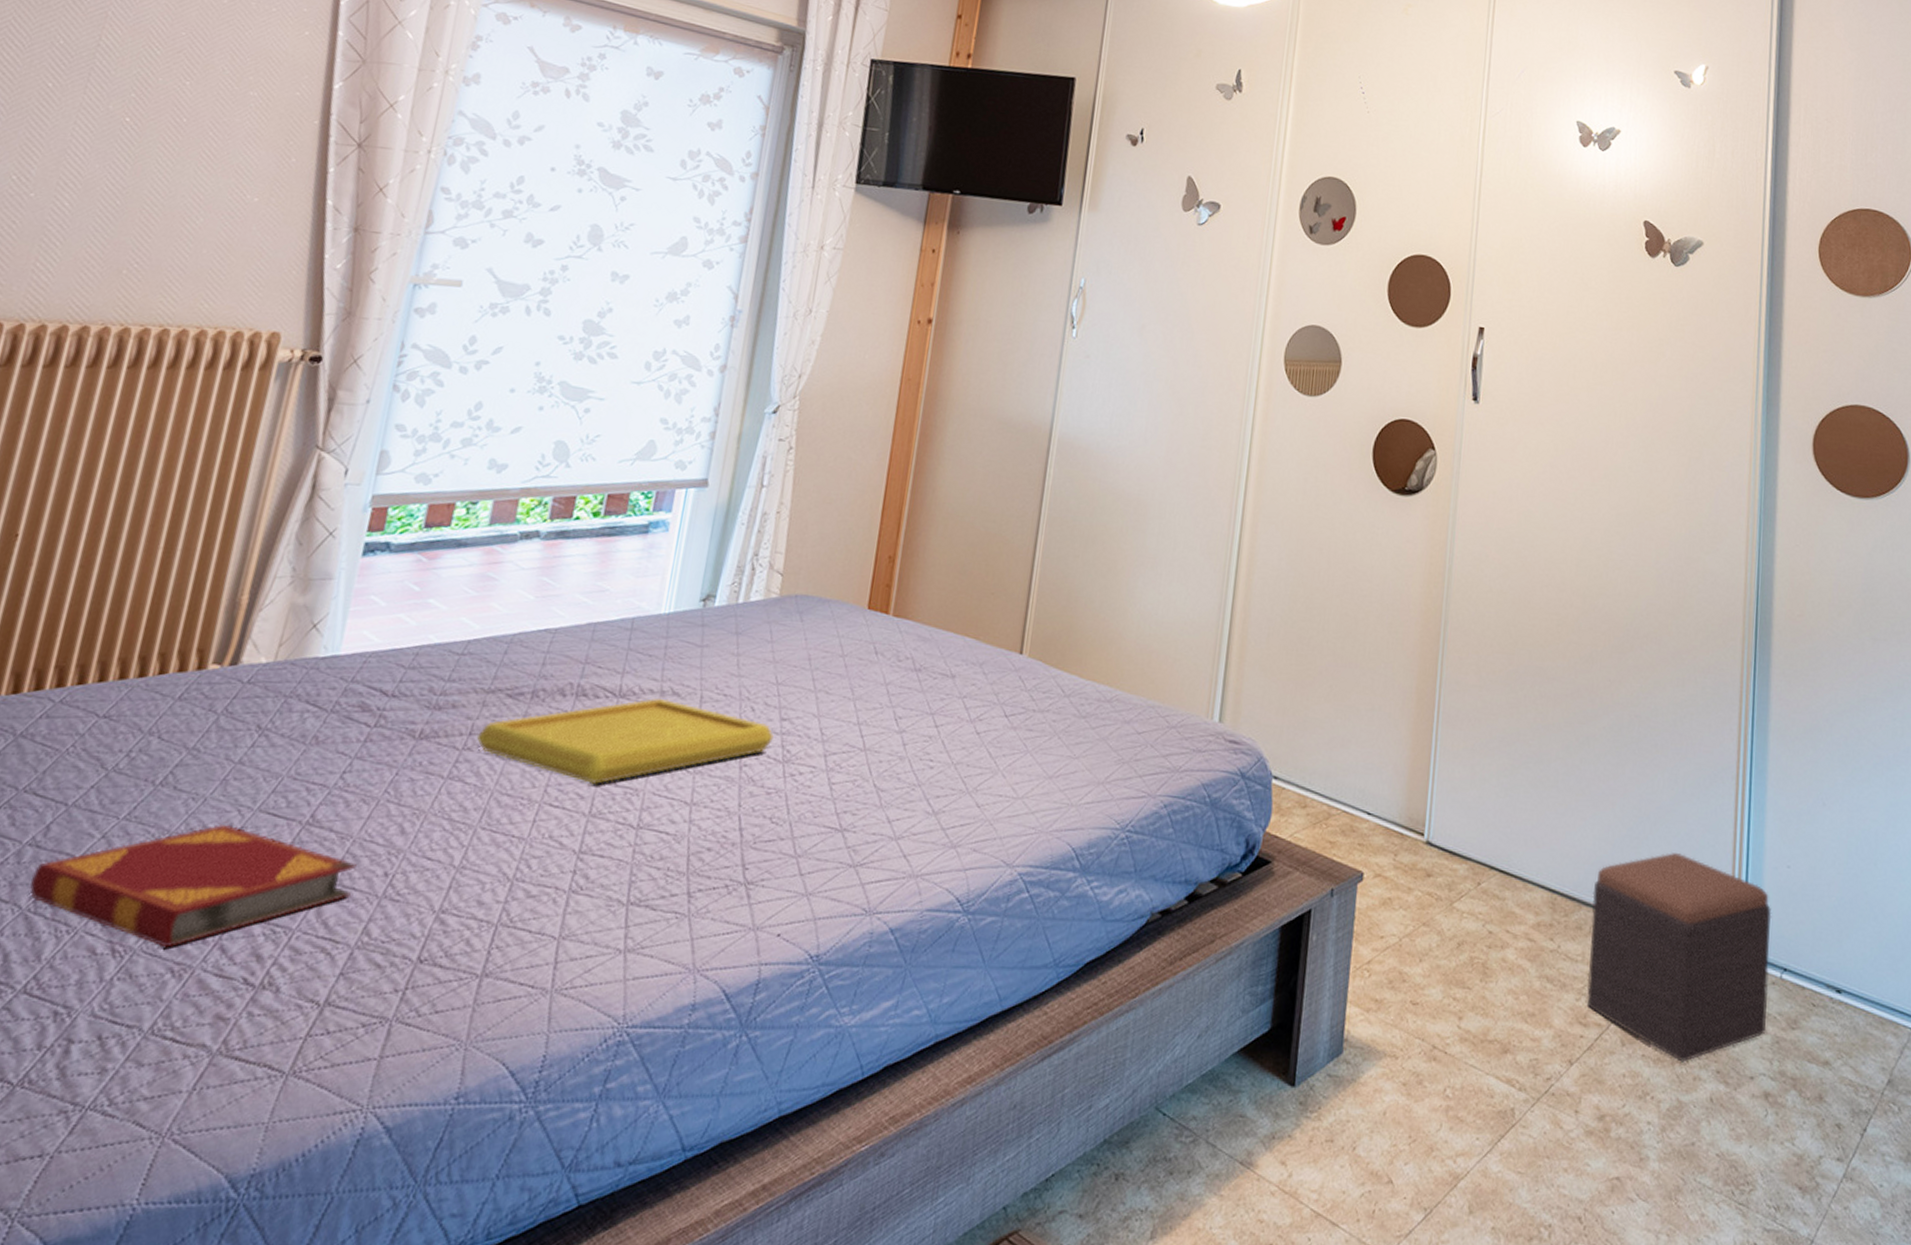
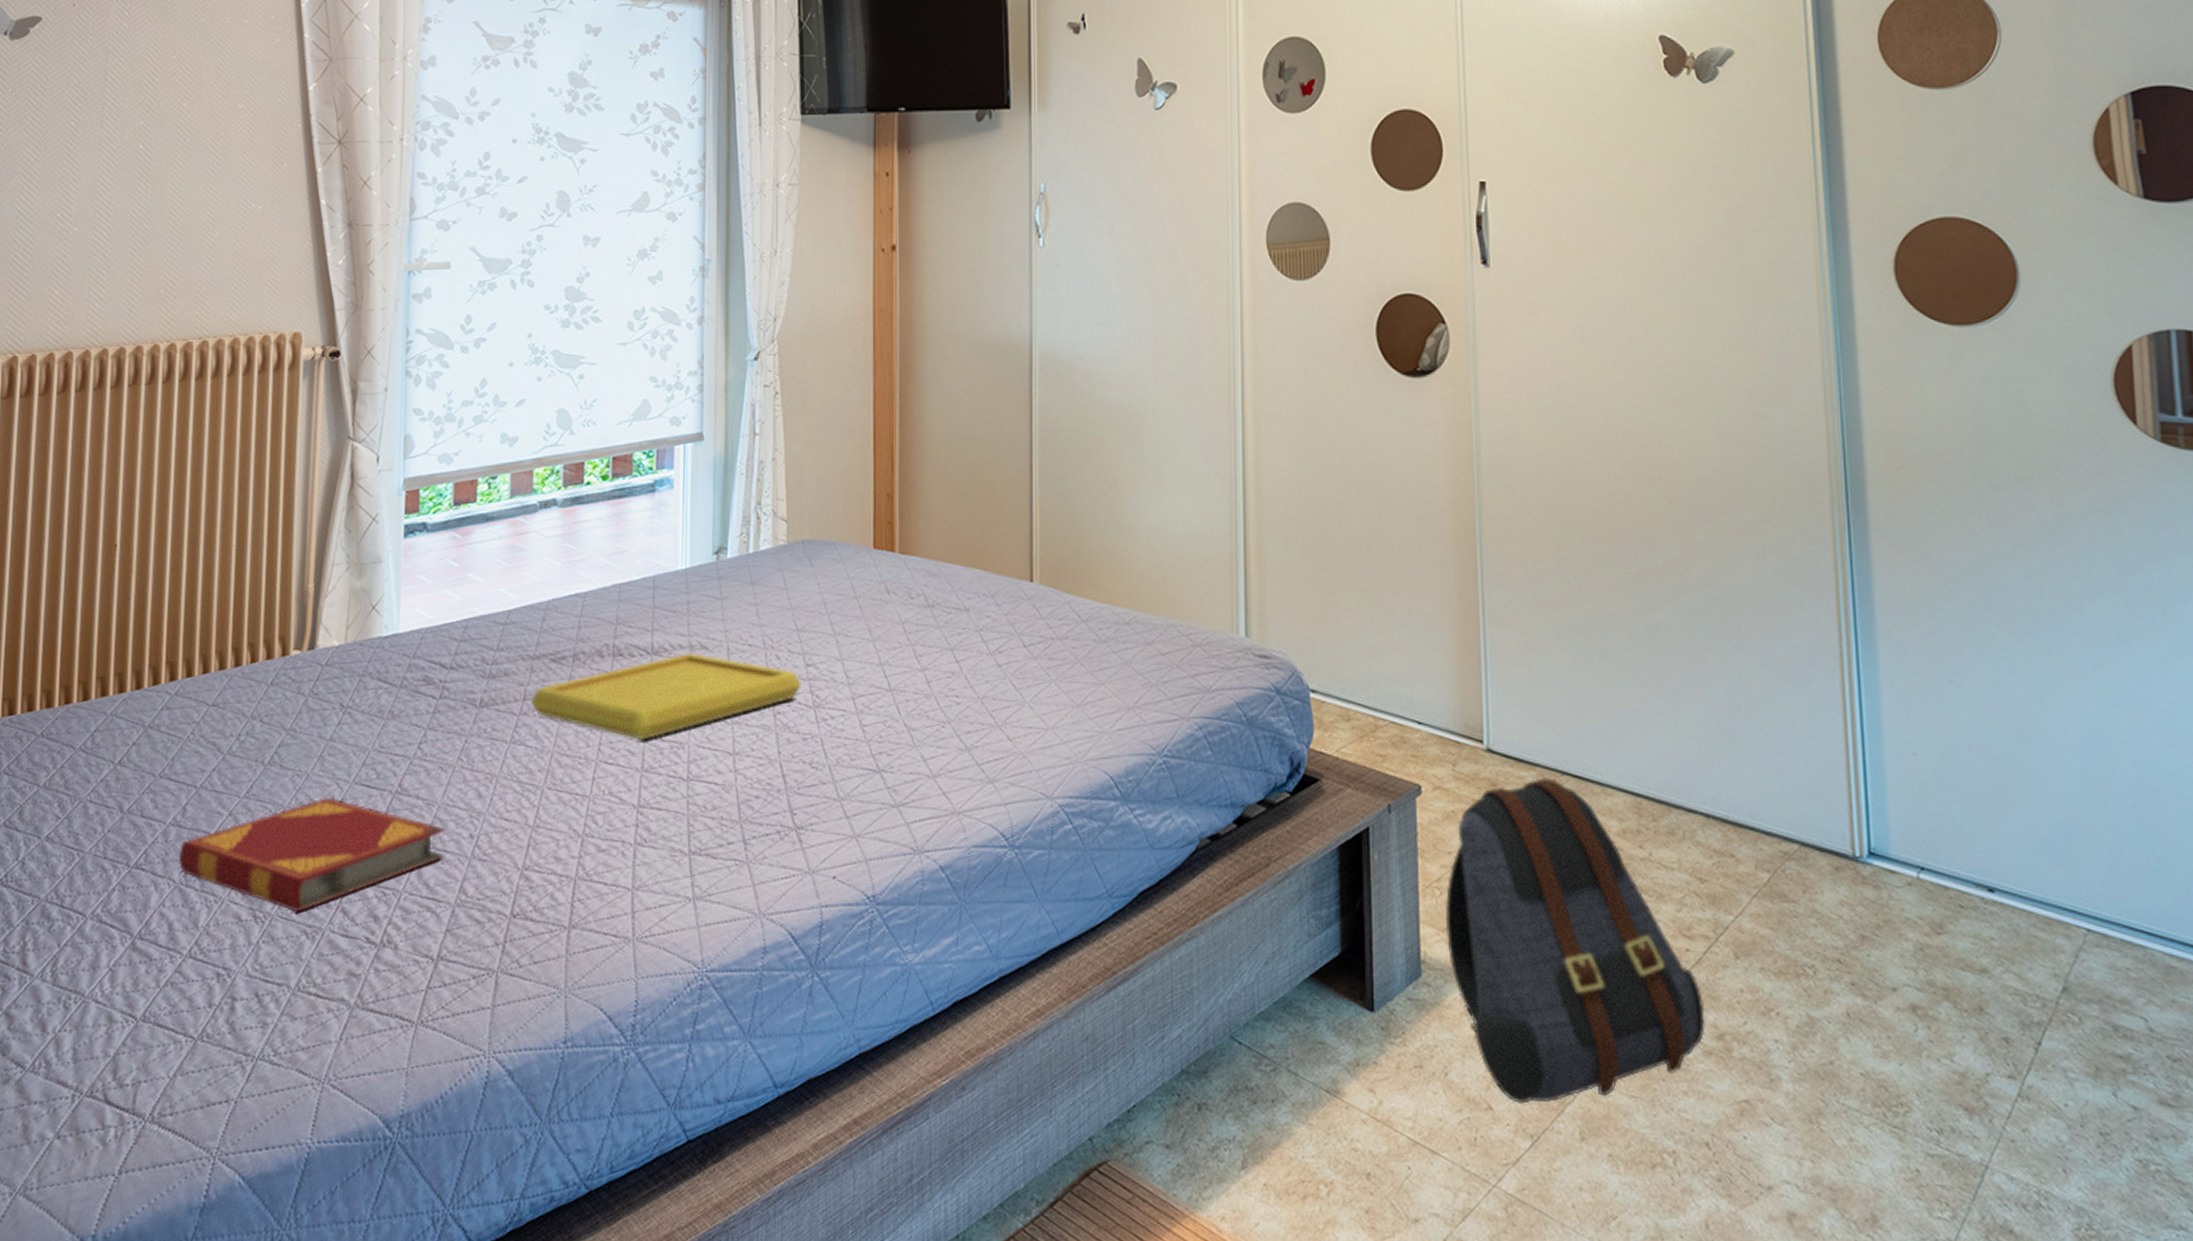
backpack: none [1369,871,1591,1178] -> present [1444,778,1706,1104]
footstool: present [1586,853,1772,1062] -> none [1683,746,1906,975]

